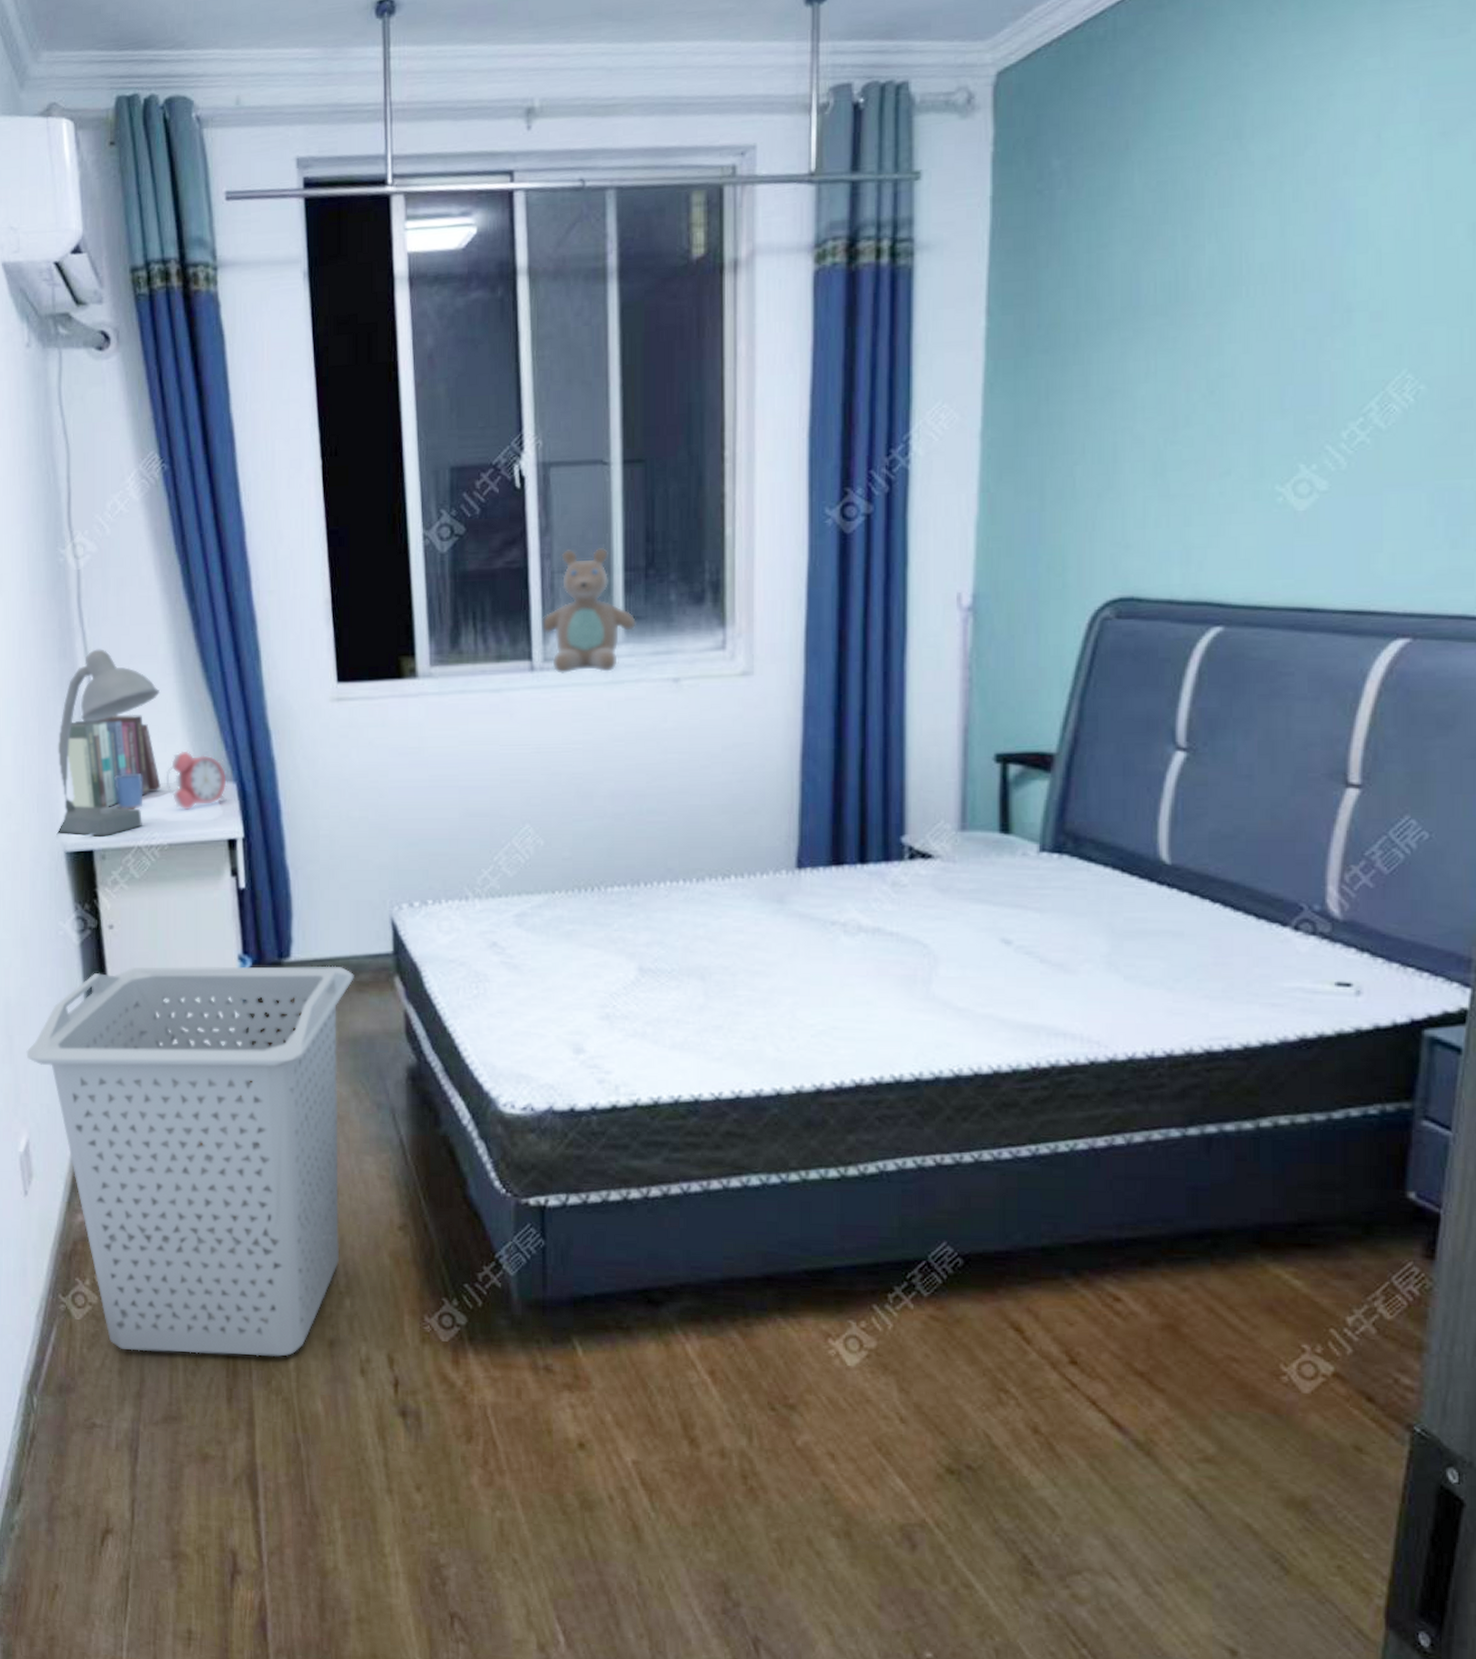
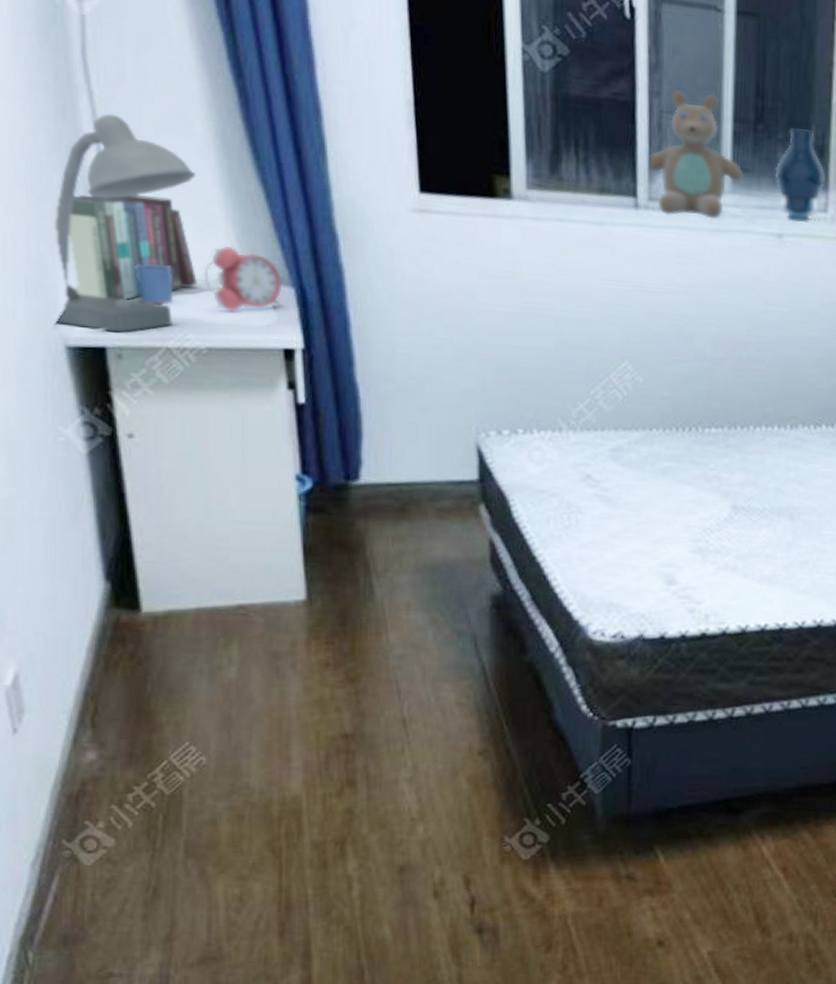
laundry basket: present [26,966,354,1357] -> none [13,481,434,894]
vase: none [668,567,721,664] -> present [775,128,825,222]

